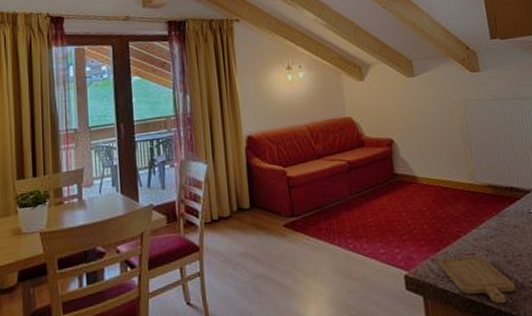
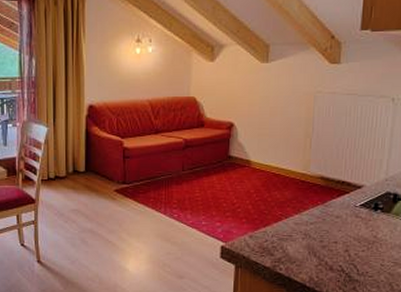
chopping board: present [438,255,516,304] -> none [256,236,324,280]

